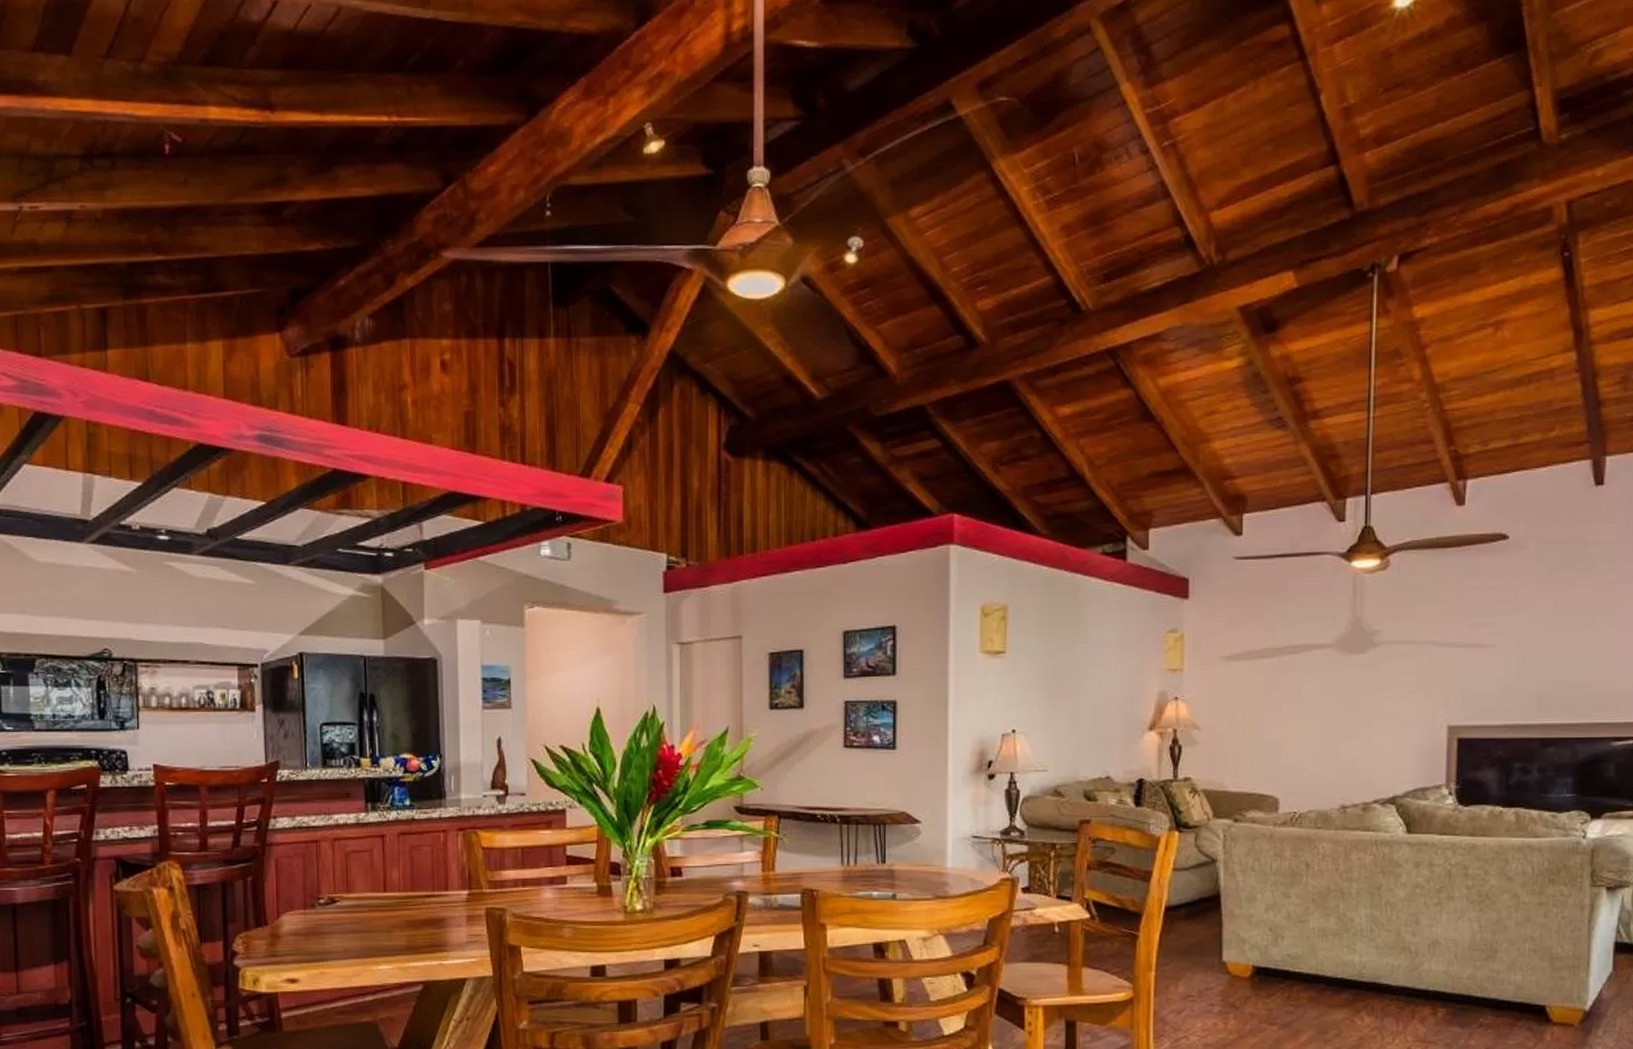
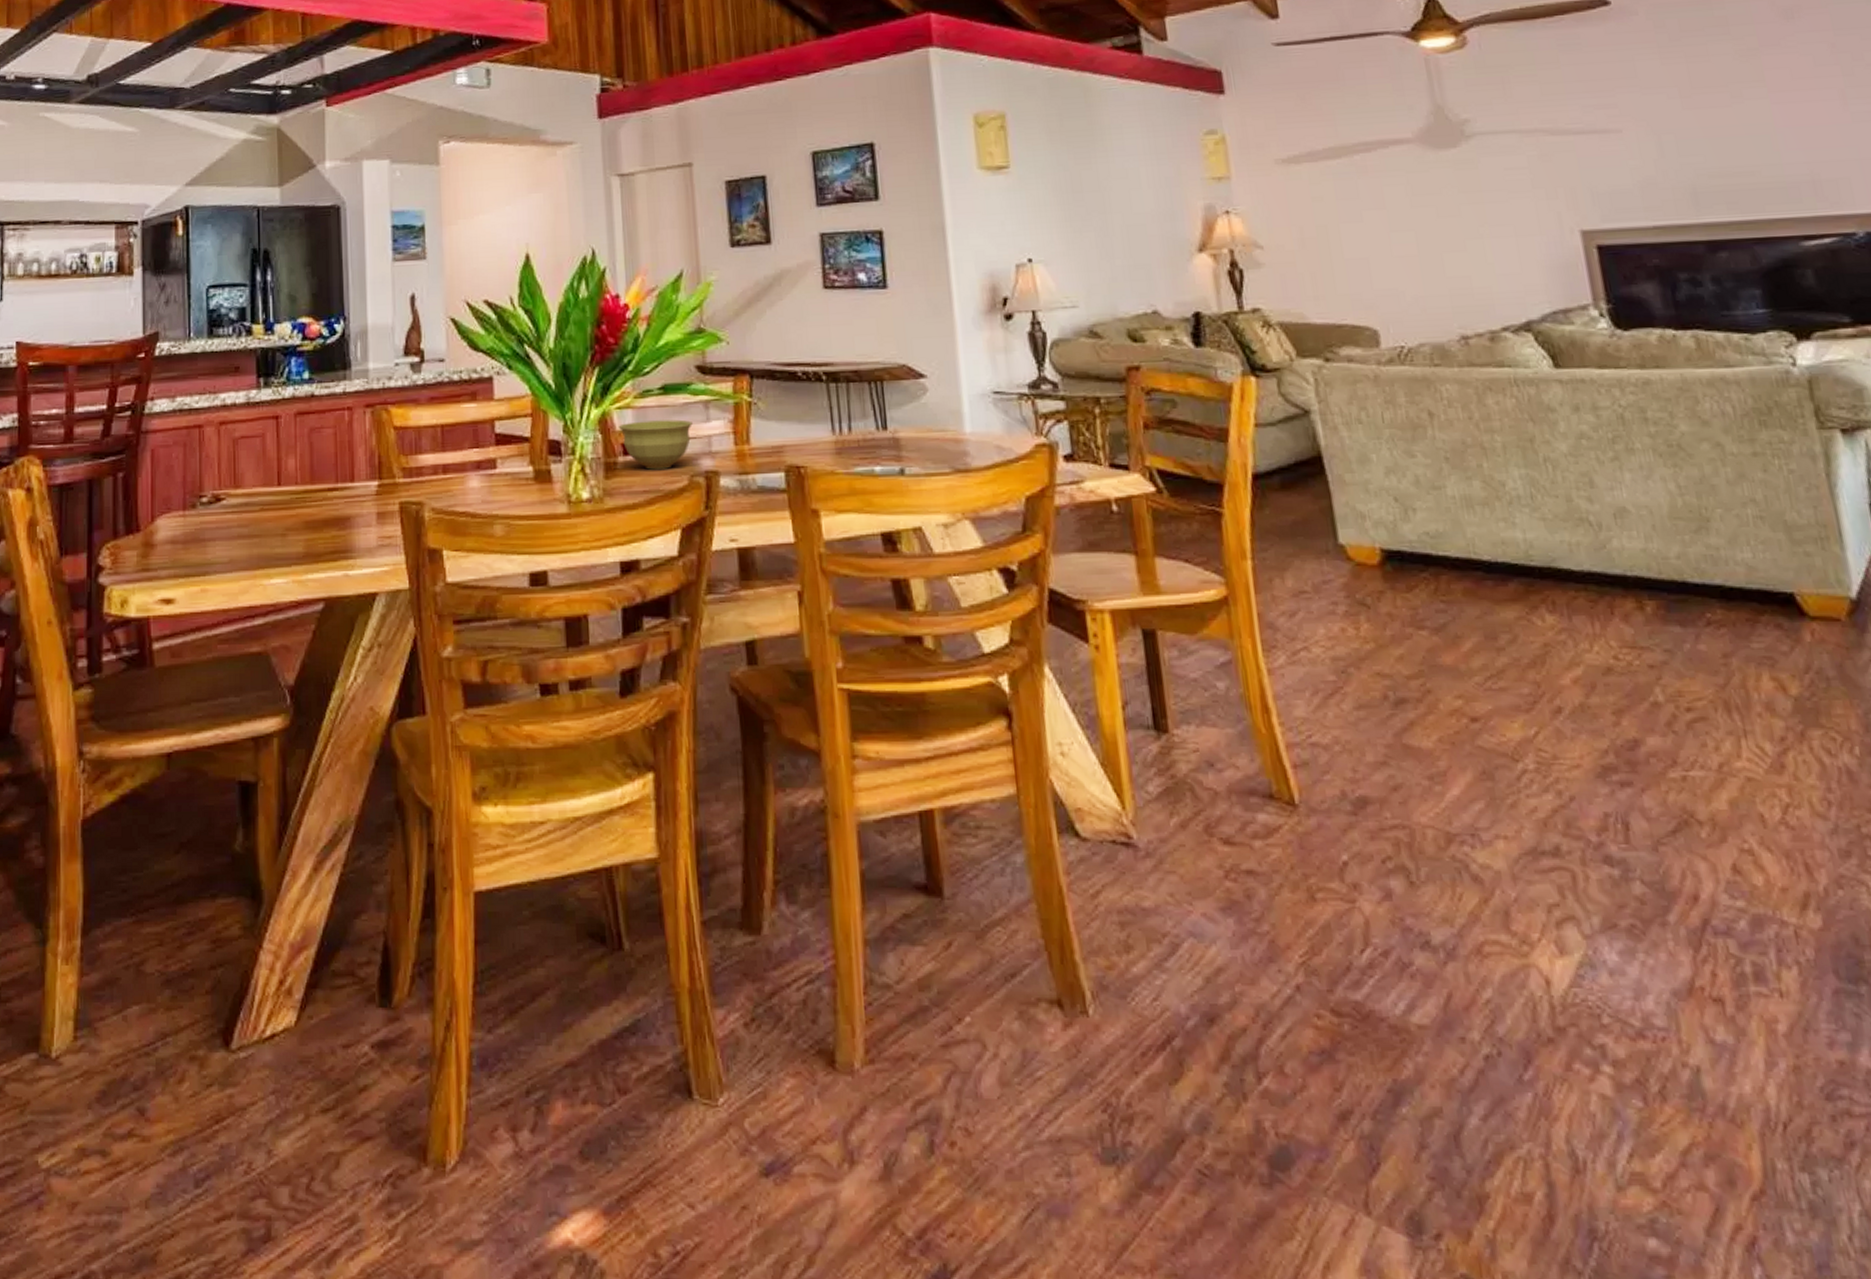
bowl: none [668,849,729,889] -> present [618,419,693,470]

